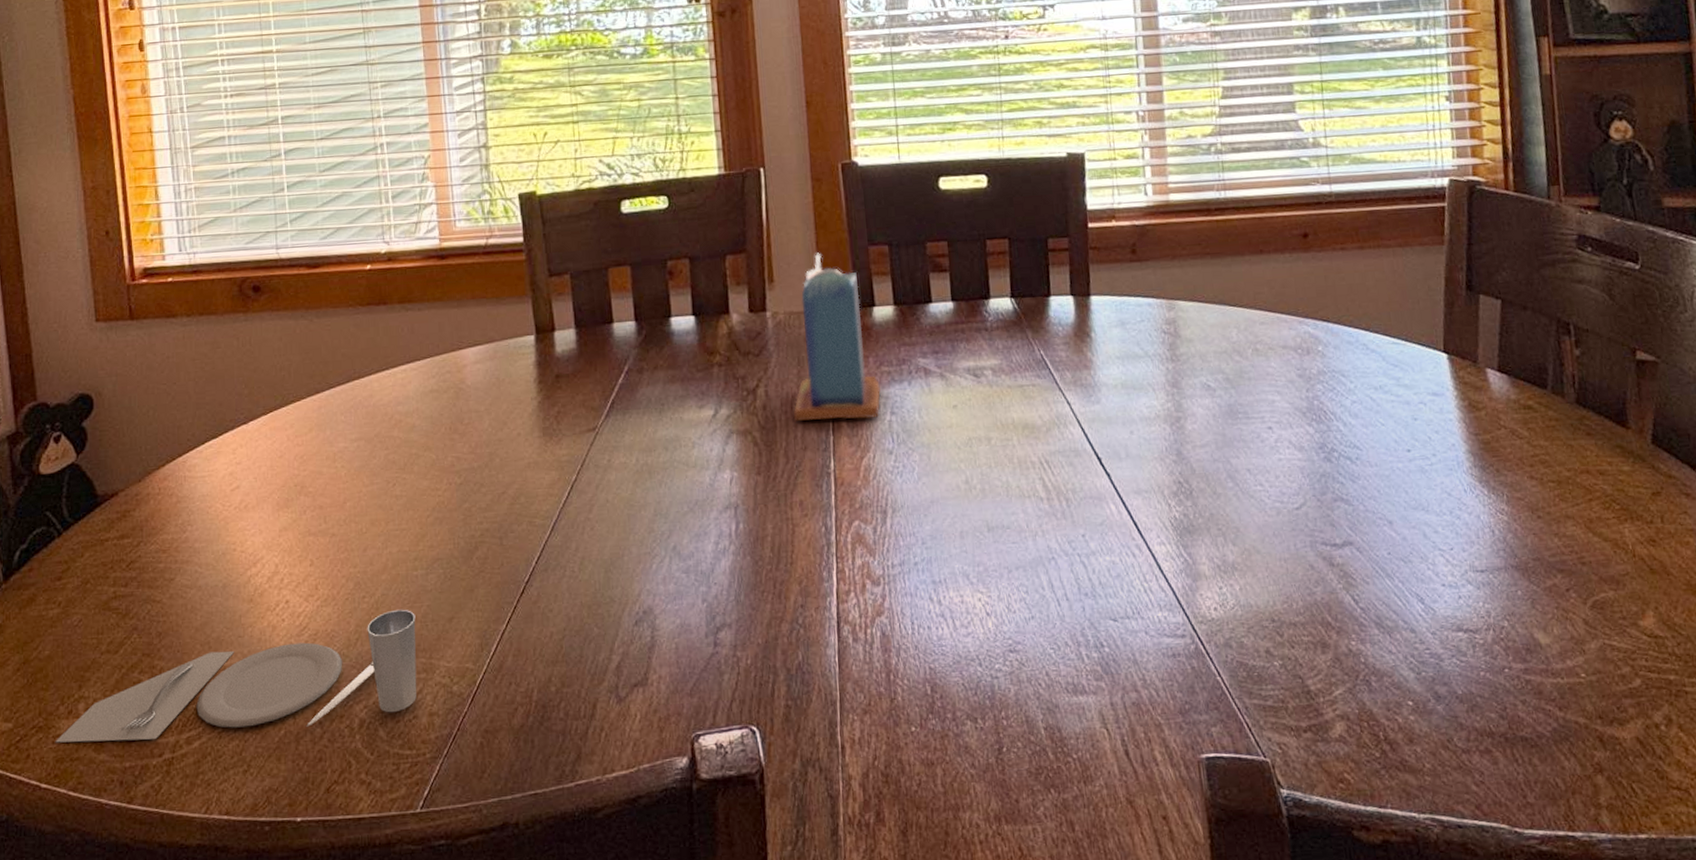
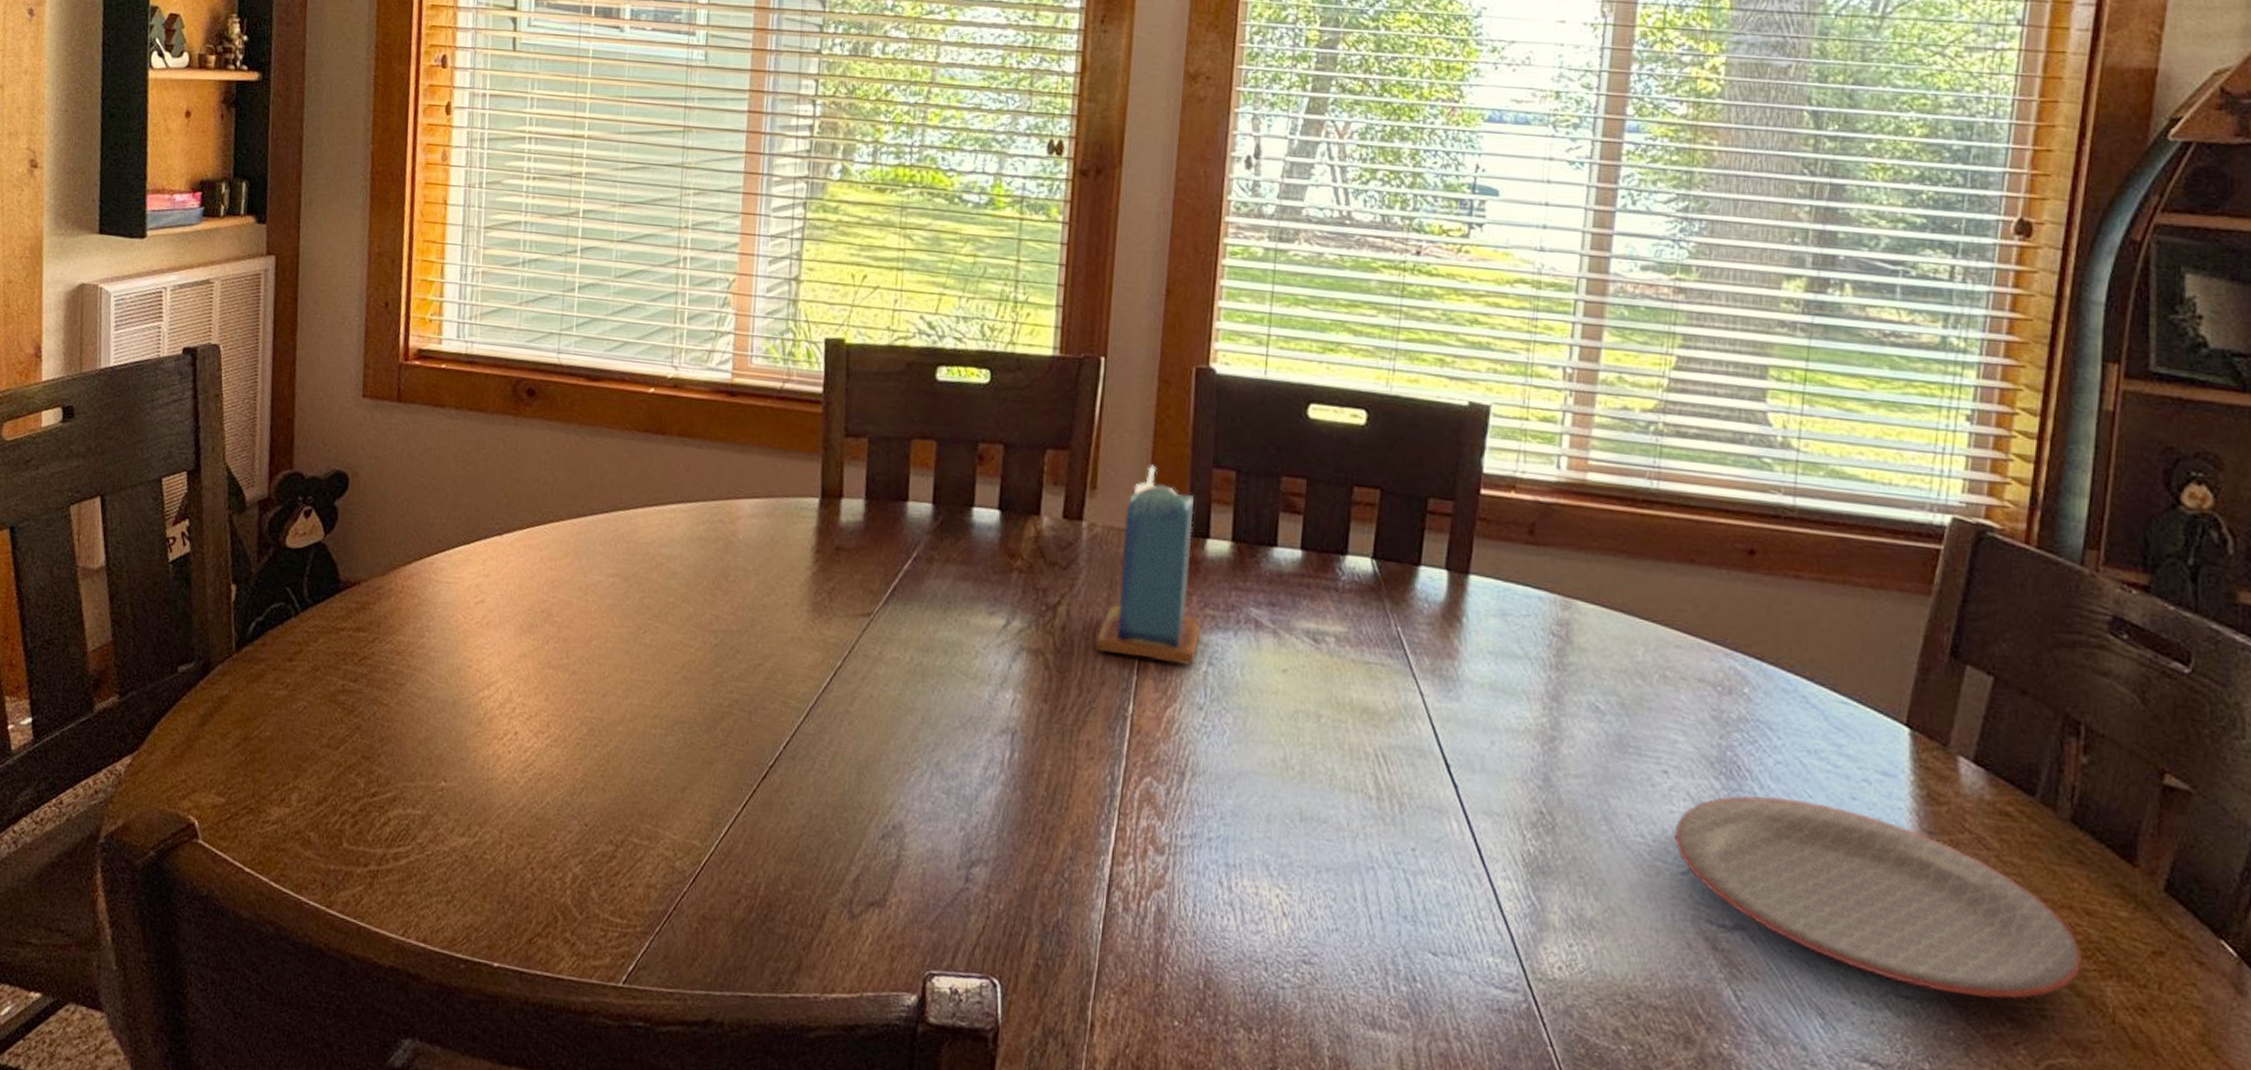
place setting: present [55,609,417,743] -> none [264,766,647,876]
plate: none [1285,428,1604,562] -> present [1674,795,2081,1000]

